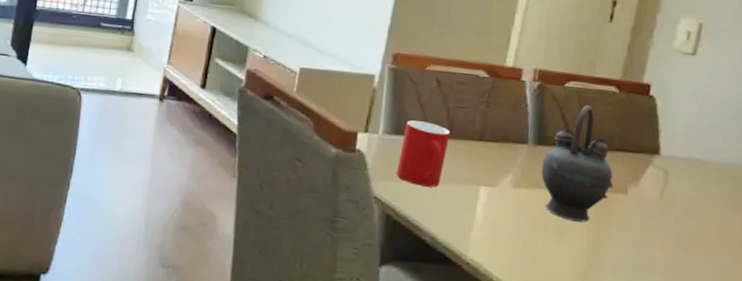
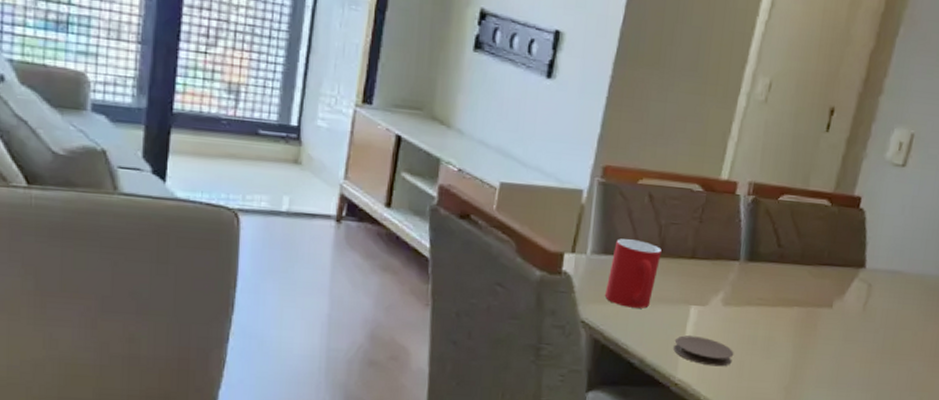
coaster: none [464,215,526,249] -> present [673,335,734,367]
teapot: present [541,105,614,222] -> none [751,219,821,338]

